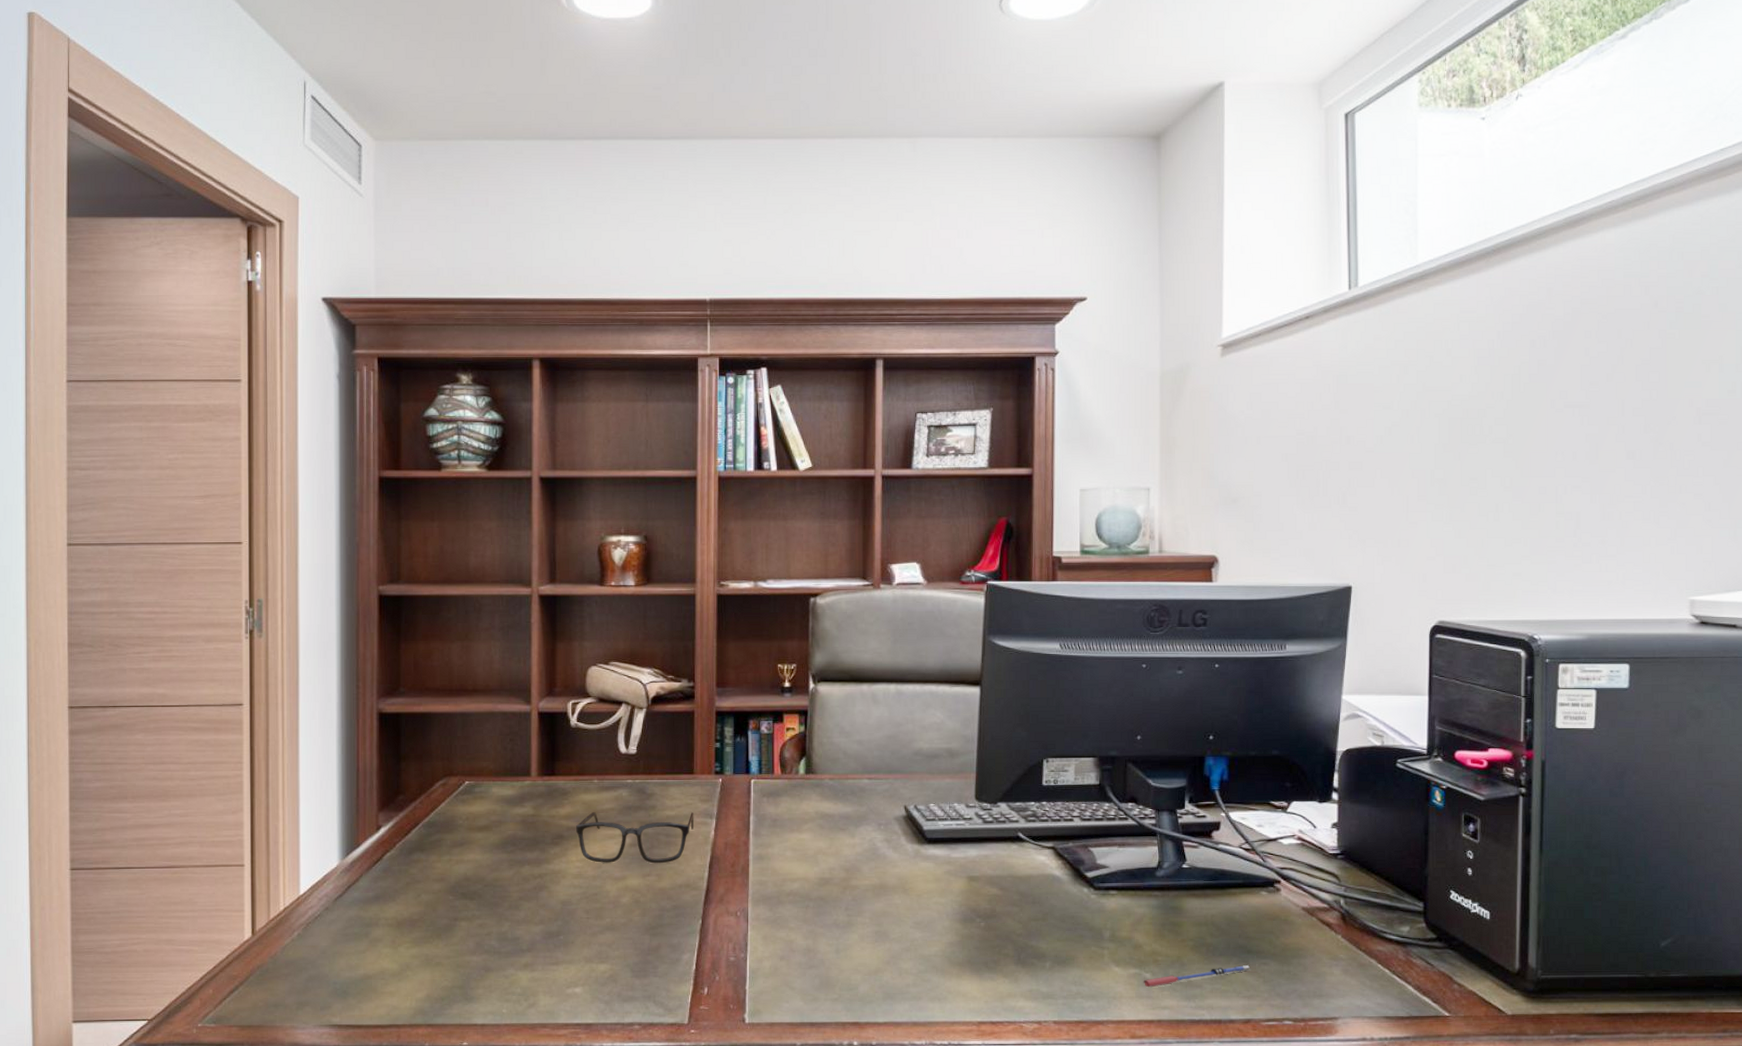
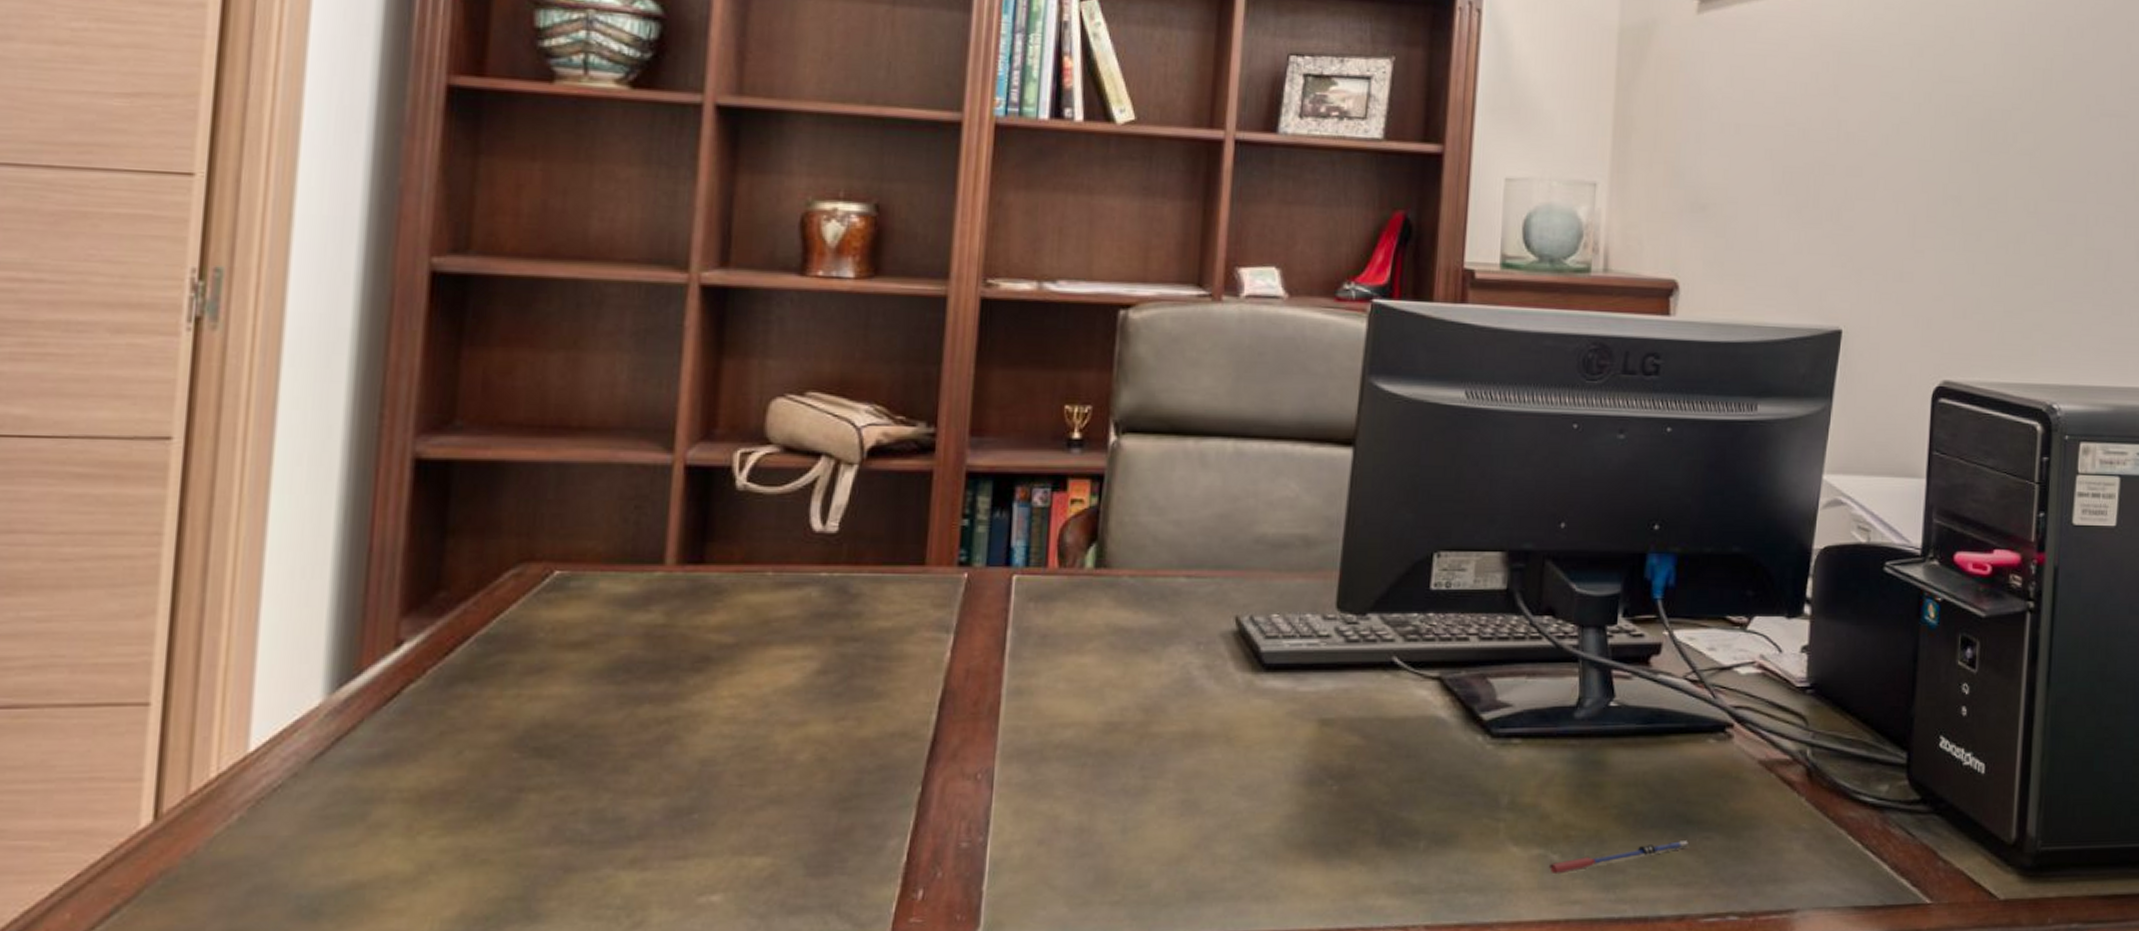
eyeglasses: present [576,812,694,864] -> none [732,621,922,701]

